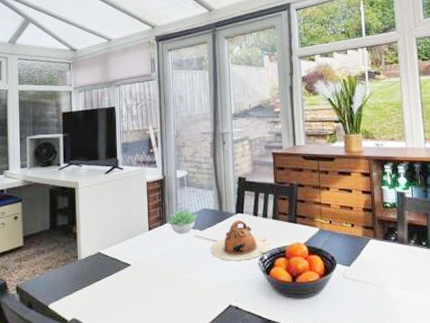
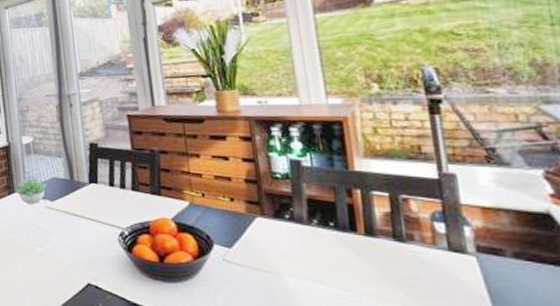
teapot: present [210,219,270,261] -> none [63,190,131,235]

